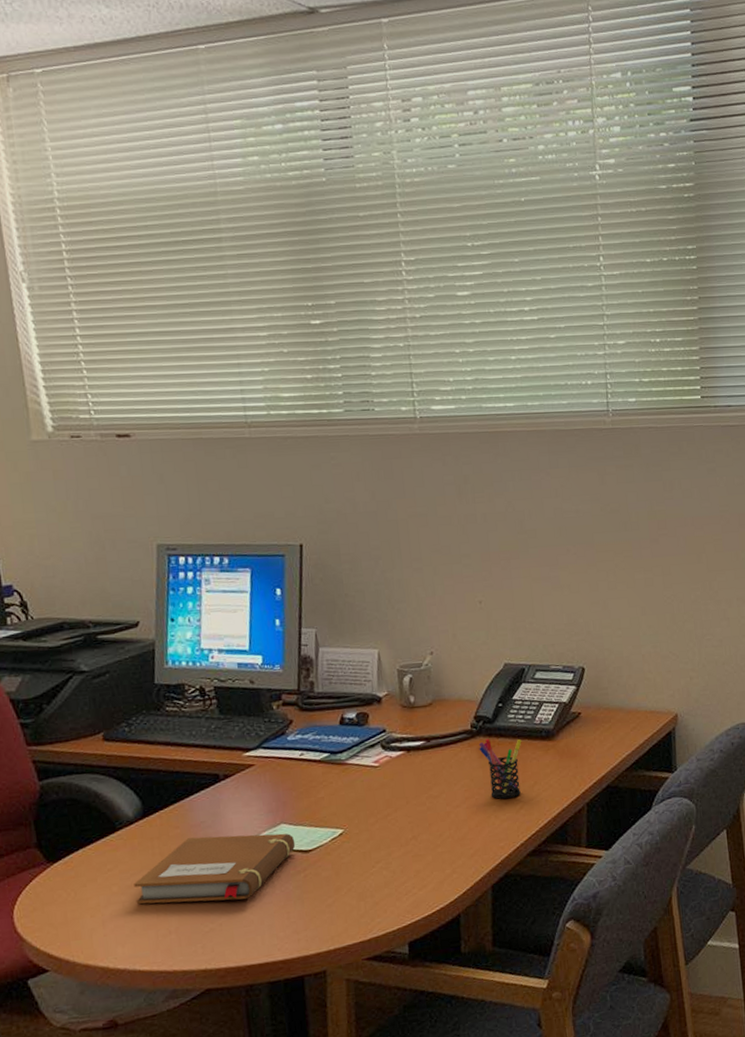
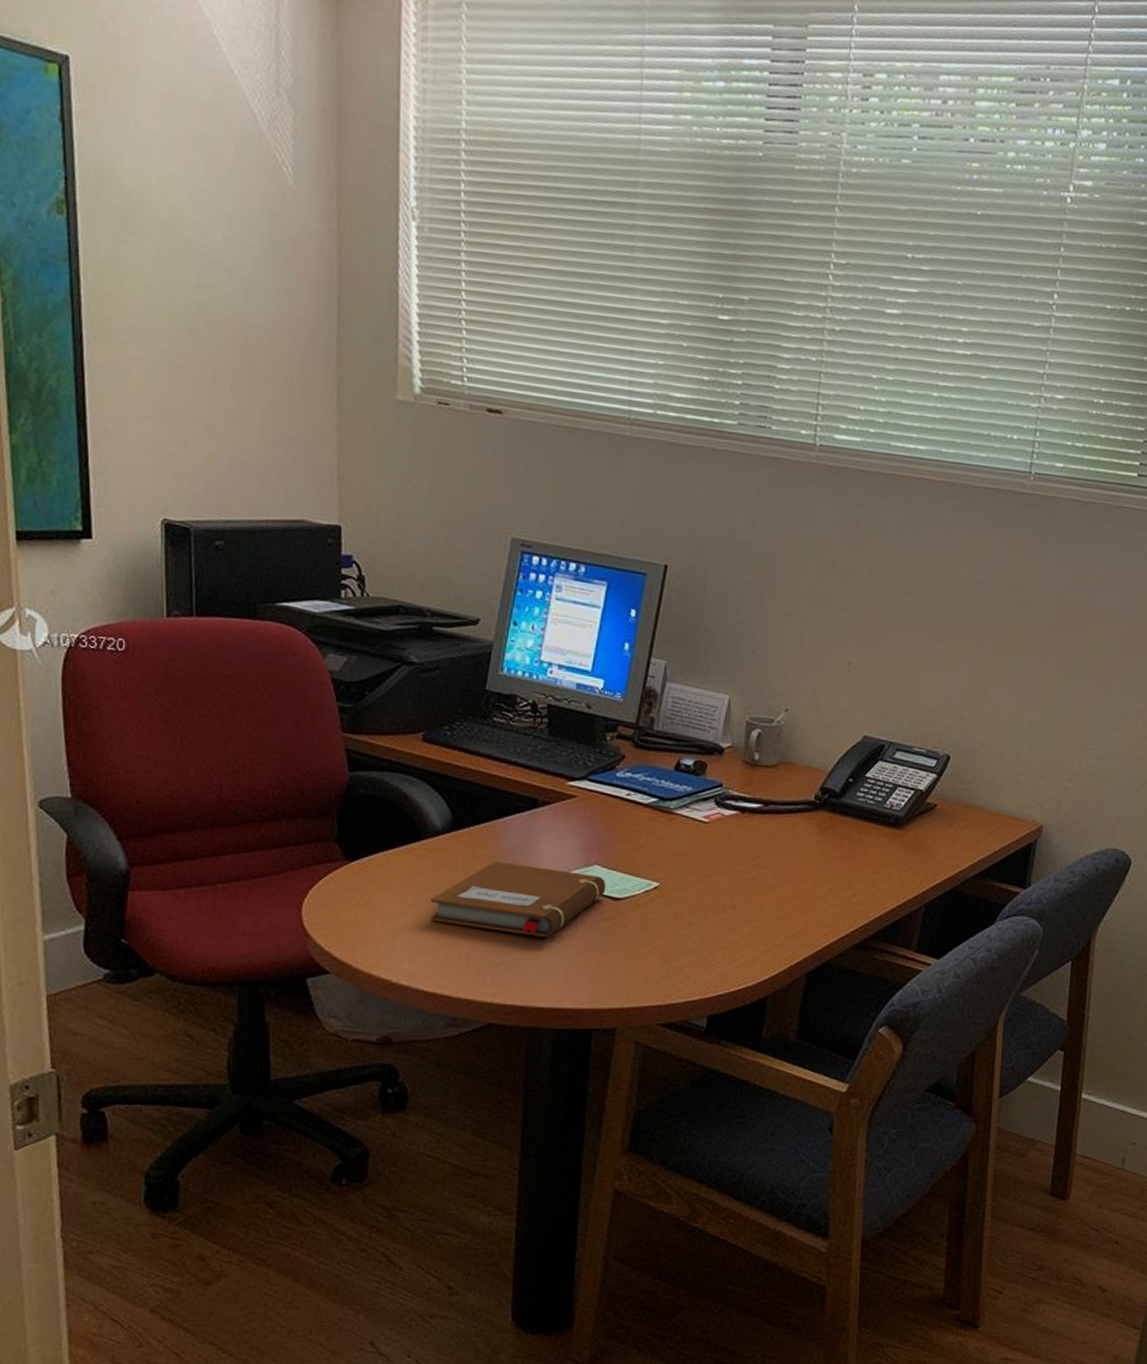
pen holder: present [478,738,522,799] -> none [819,814,867,883]

